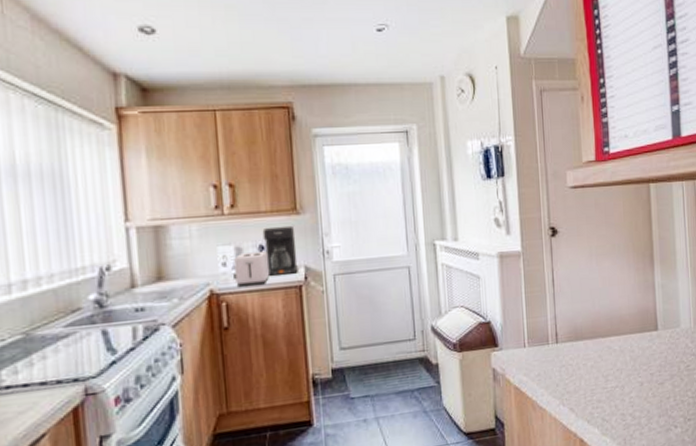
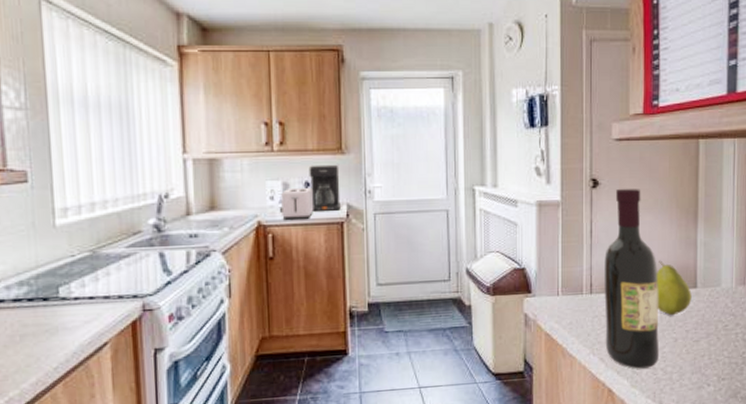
wine bottle: none [567,235,627,416] -> present [604,188,660,369]
fruit: none [618,305,654,360] -> present [656,260,692,316]

